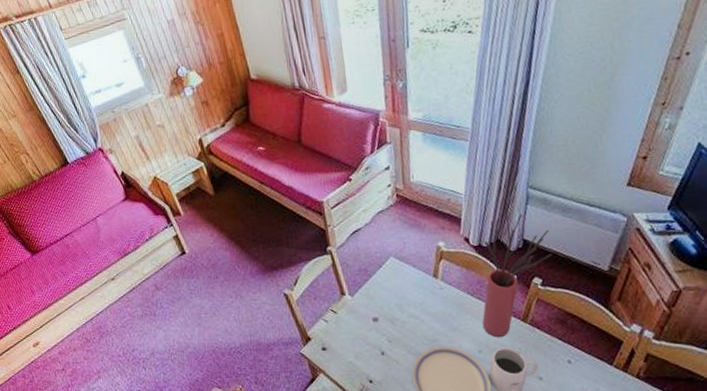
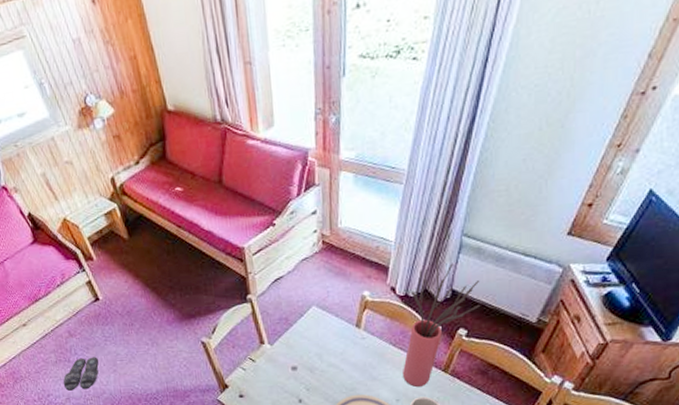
slippers: none [148,310,183,345] -> present [63,357,99,391]

